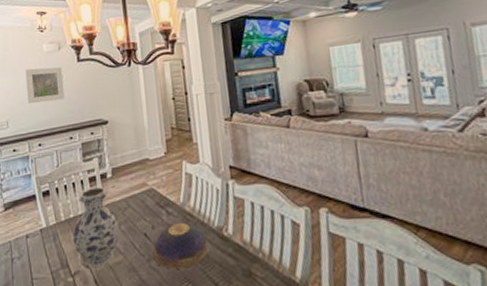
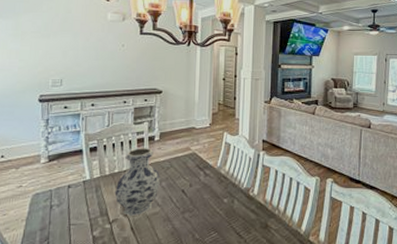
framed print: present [25,67,65,104] -> none [85,33,124,67]
decorative bowl: present [153,222,209,269] -> none [188,182,236,220]

